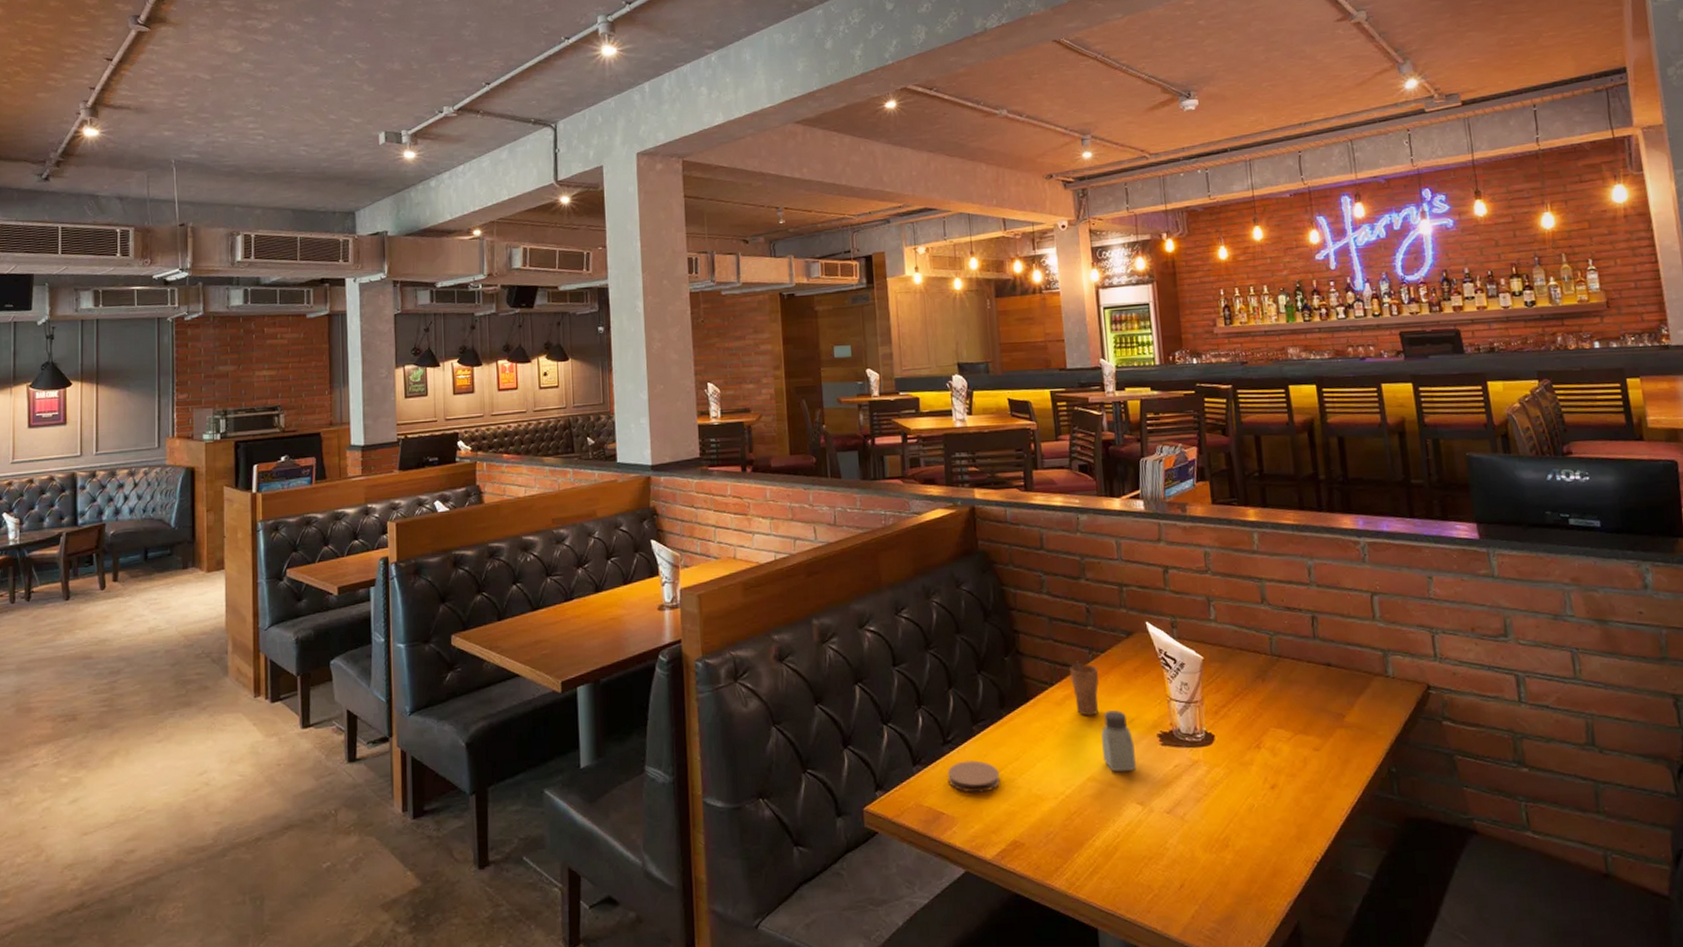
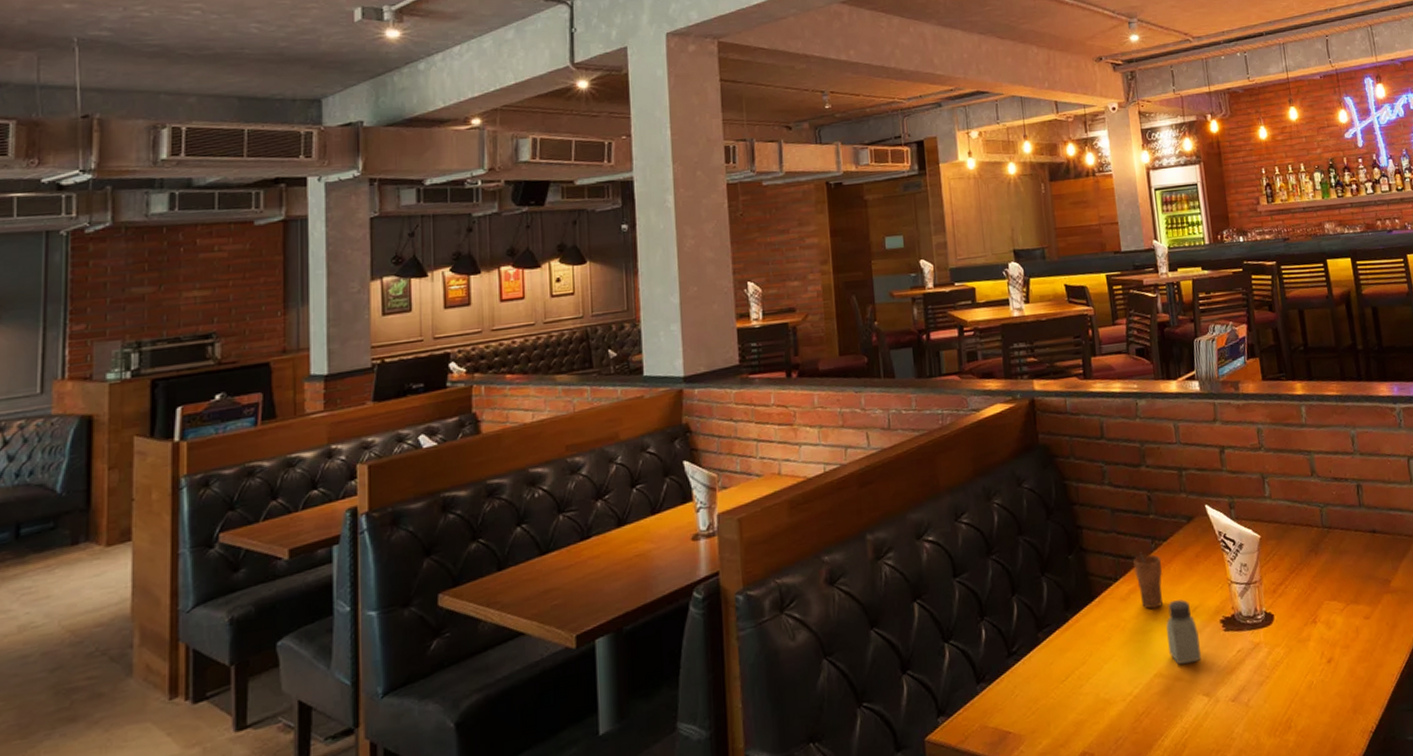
coaster: present [948,760,1000,793] -> none [1013,670,1067,706]

